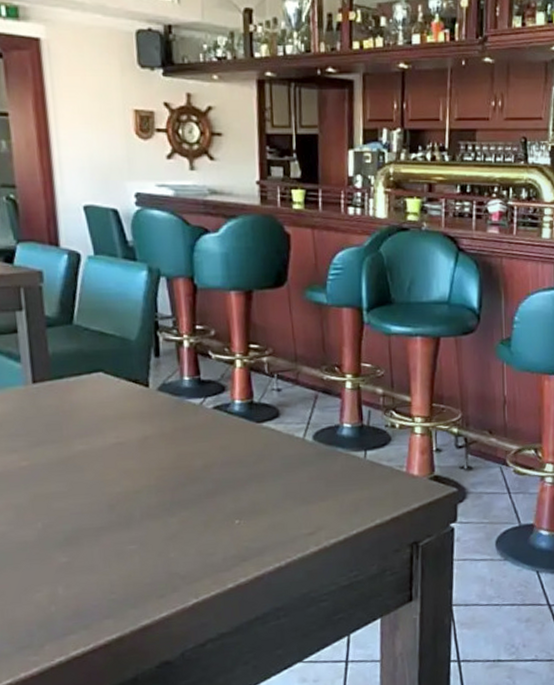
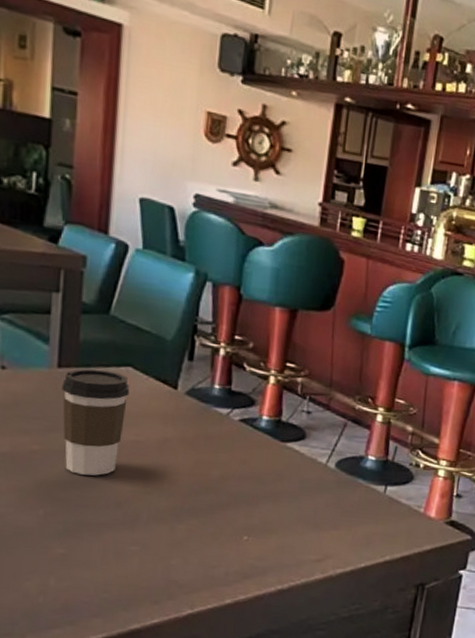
coffee cup: none [39,378,104,484] -> present [62,368,130,476]

